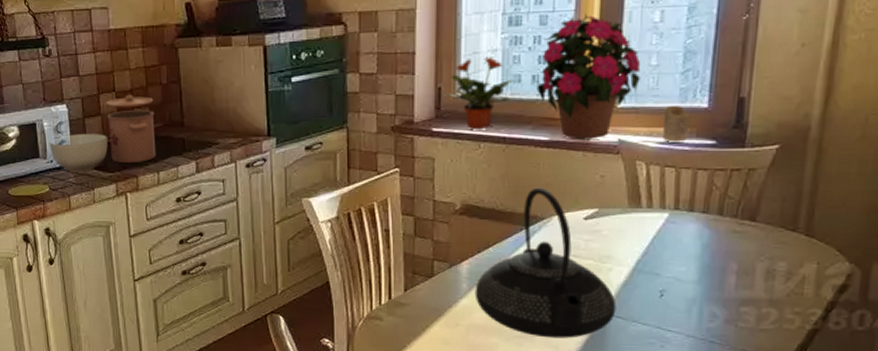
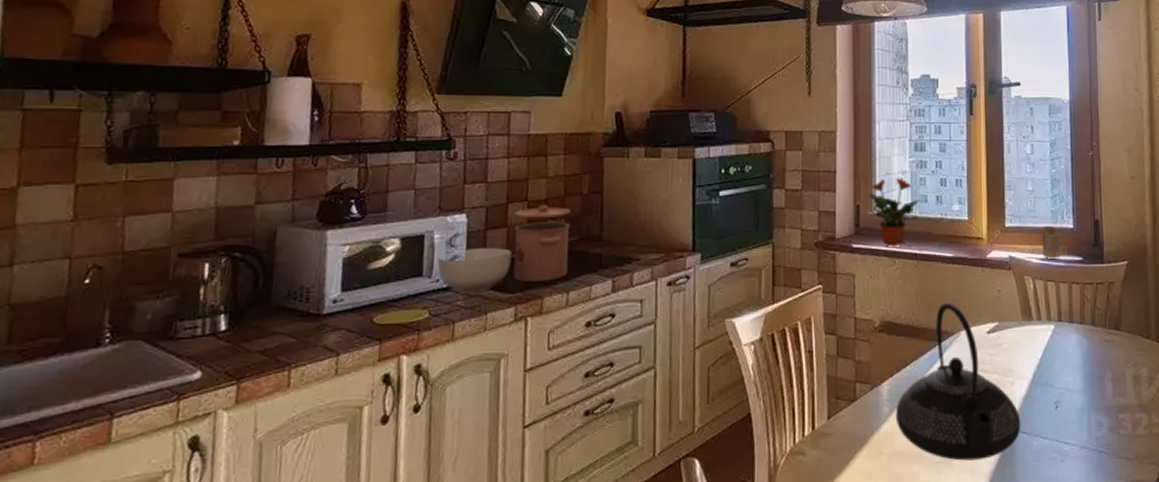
potted flower: present [537,12,641,140] -> none [940,143,1021,257]

